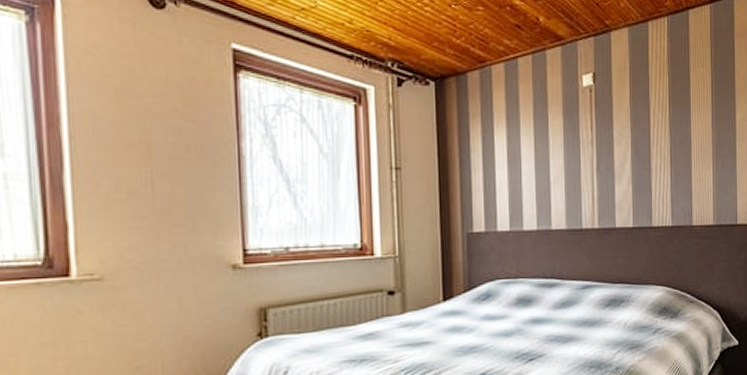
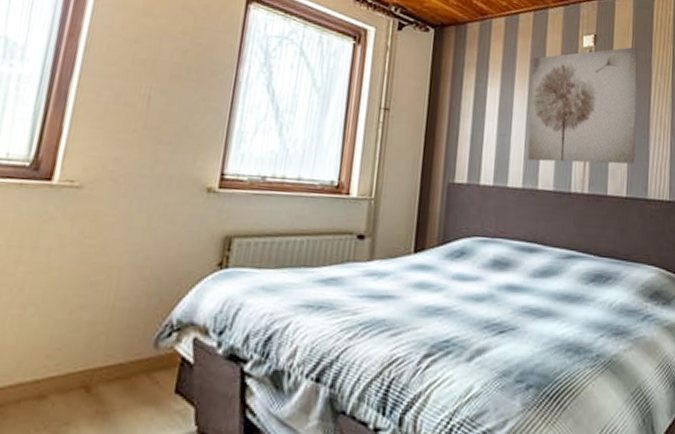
wall art: none [536,81,639,203] -> present [528,46,638,164]

